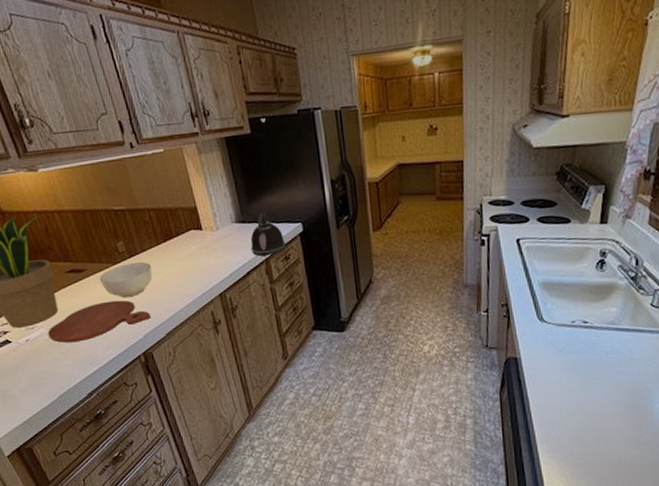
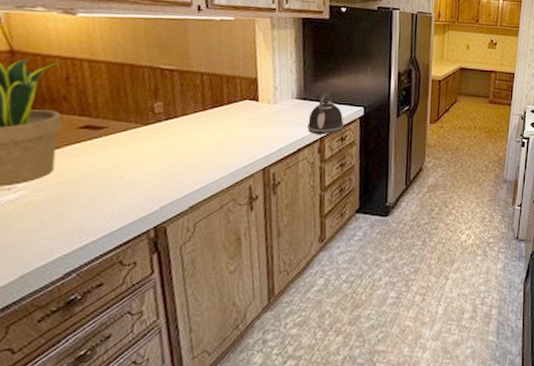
cutting board: present [48,300,150,343] -> none [29,165,175,209]
bowl: present [99,262,153,298] -> none [120,126,190,163]

